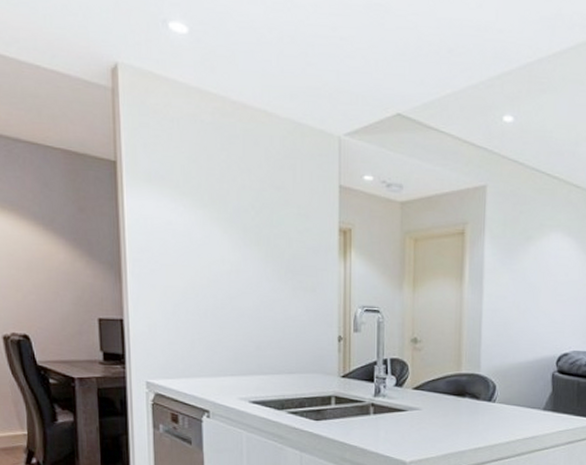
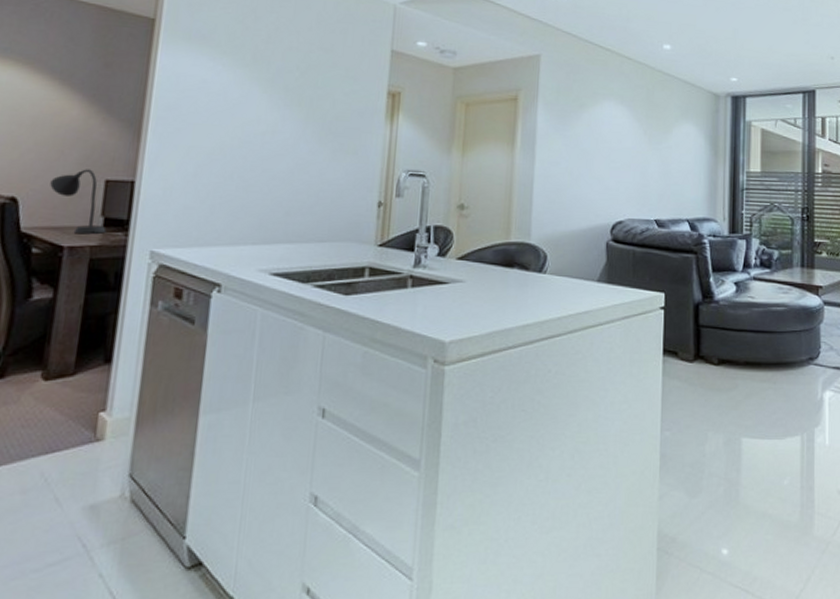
desk lamp: none [53,309,107,367] -> present [50,169,107,234]

